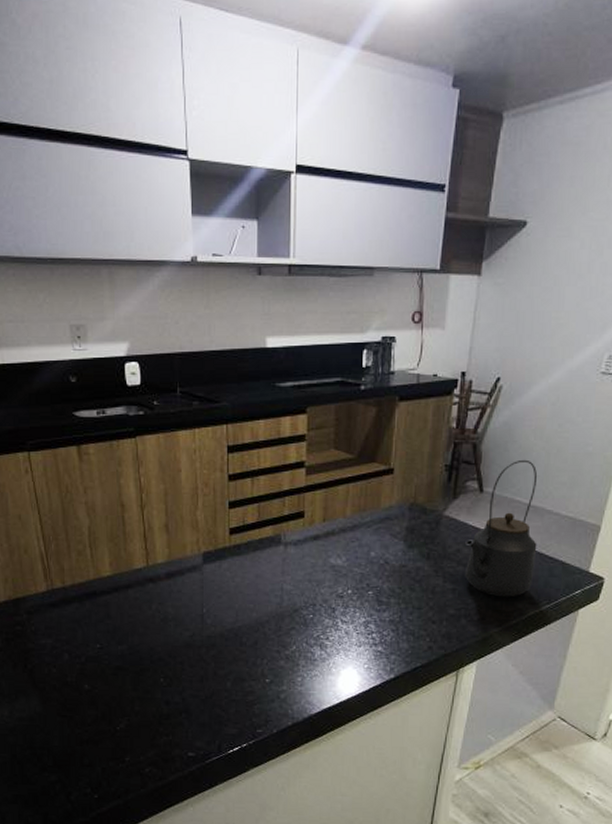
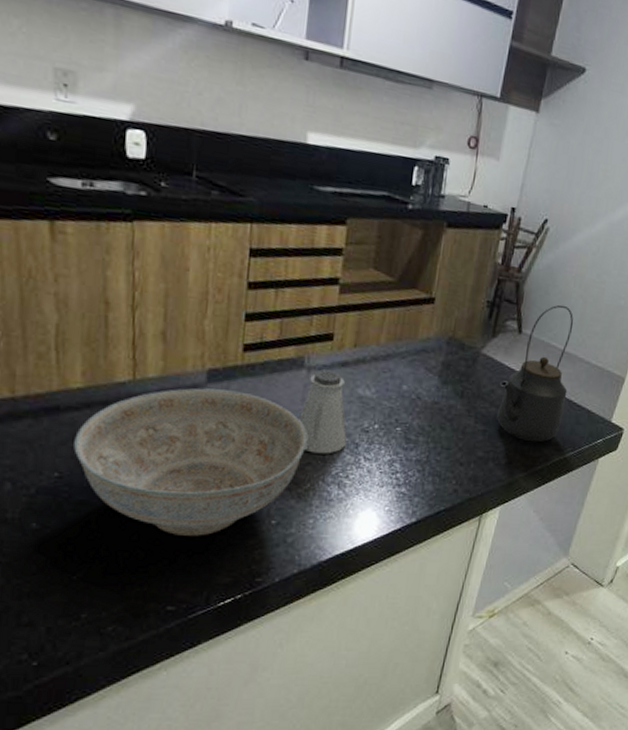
decorative bowl: none [109,568,290,694] -> present [74,388,308,536]
saltshaker: none [281,544,325,619] -> present [299,369,347,454]

